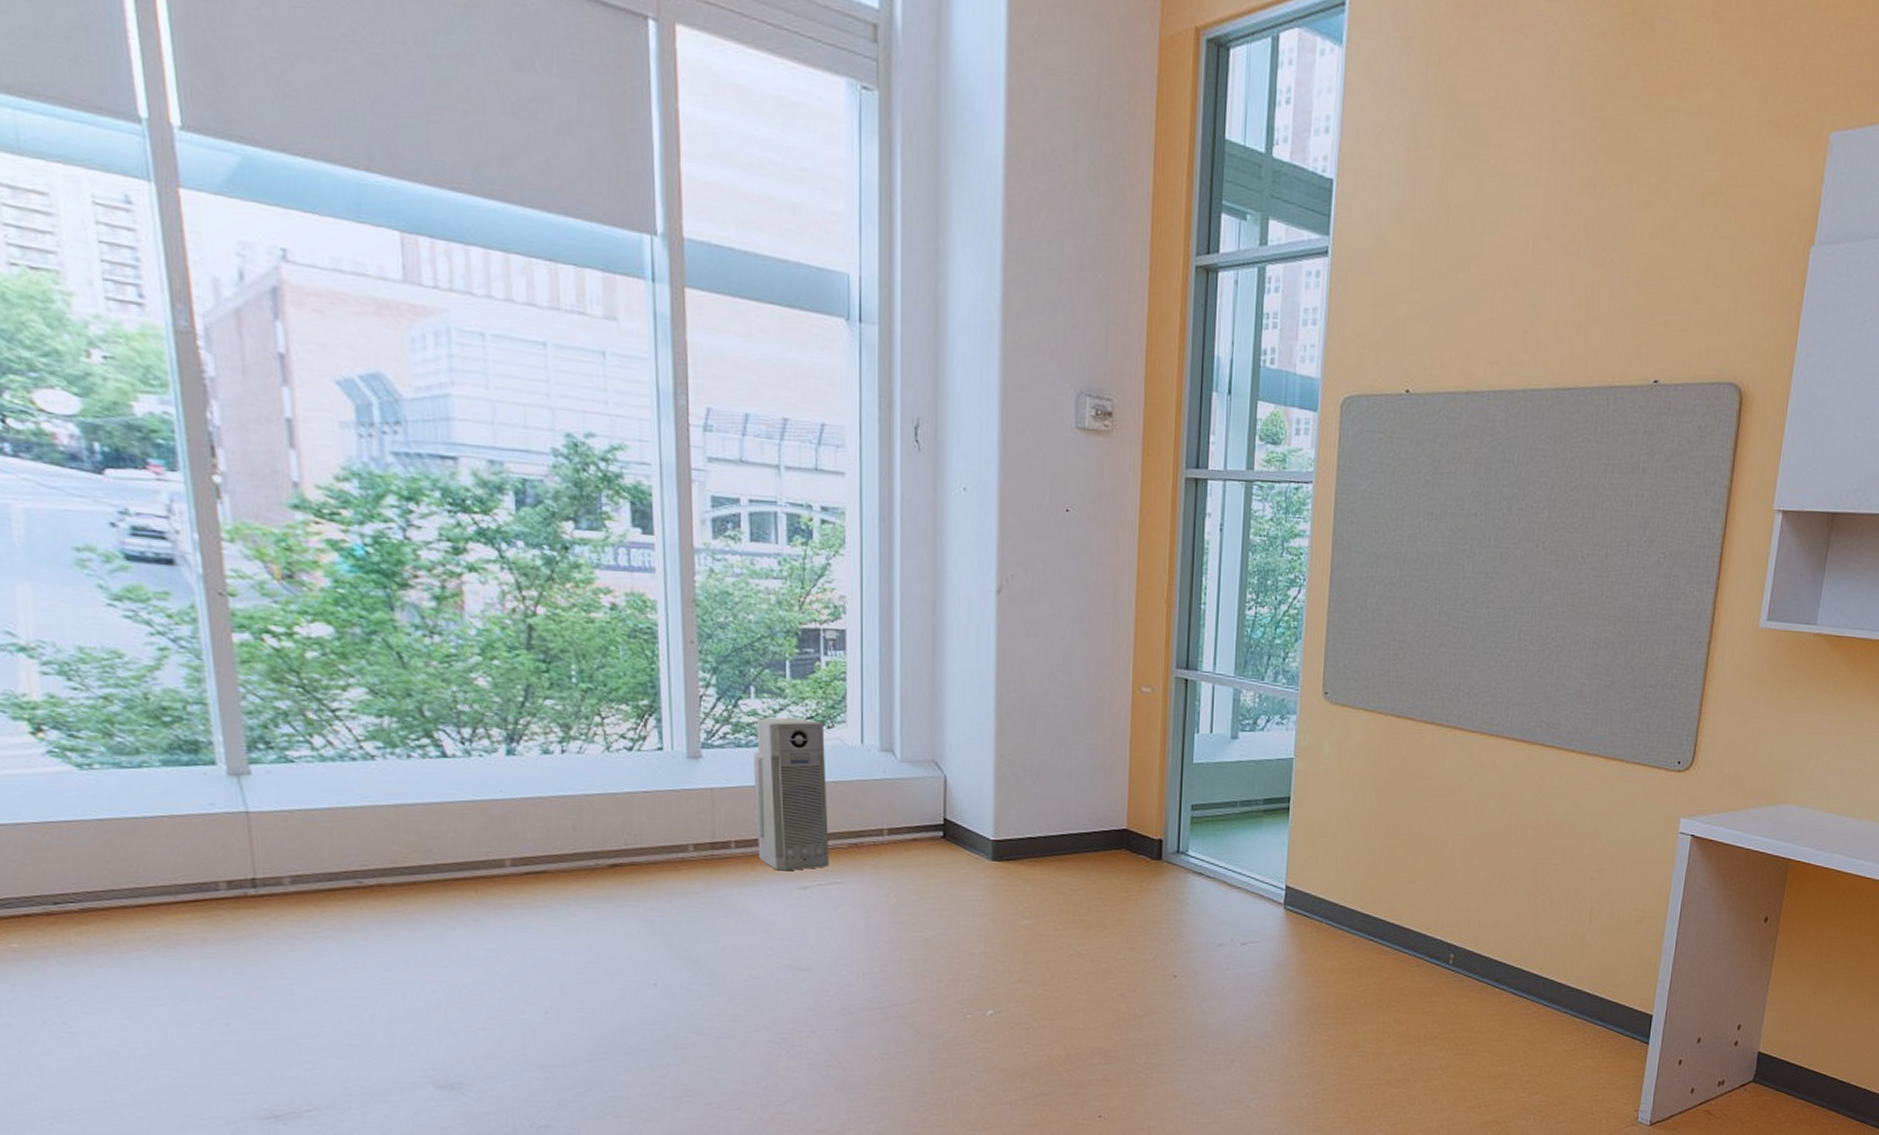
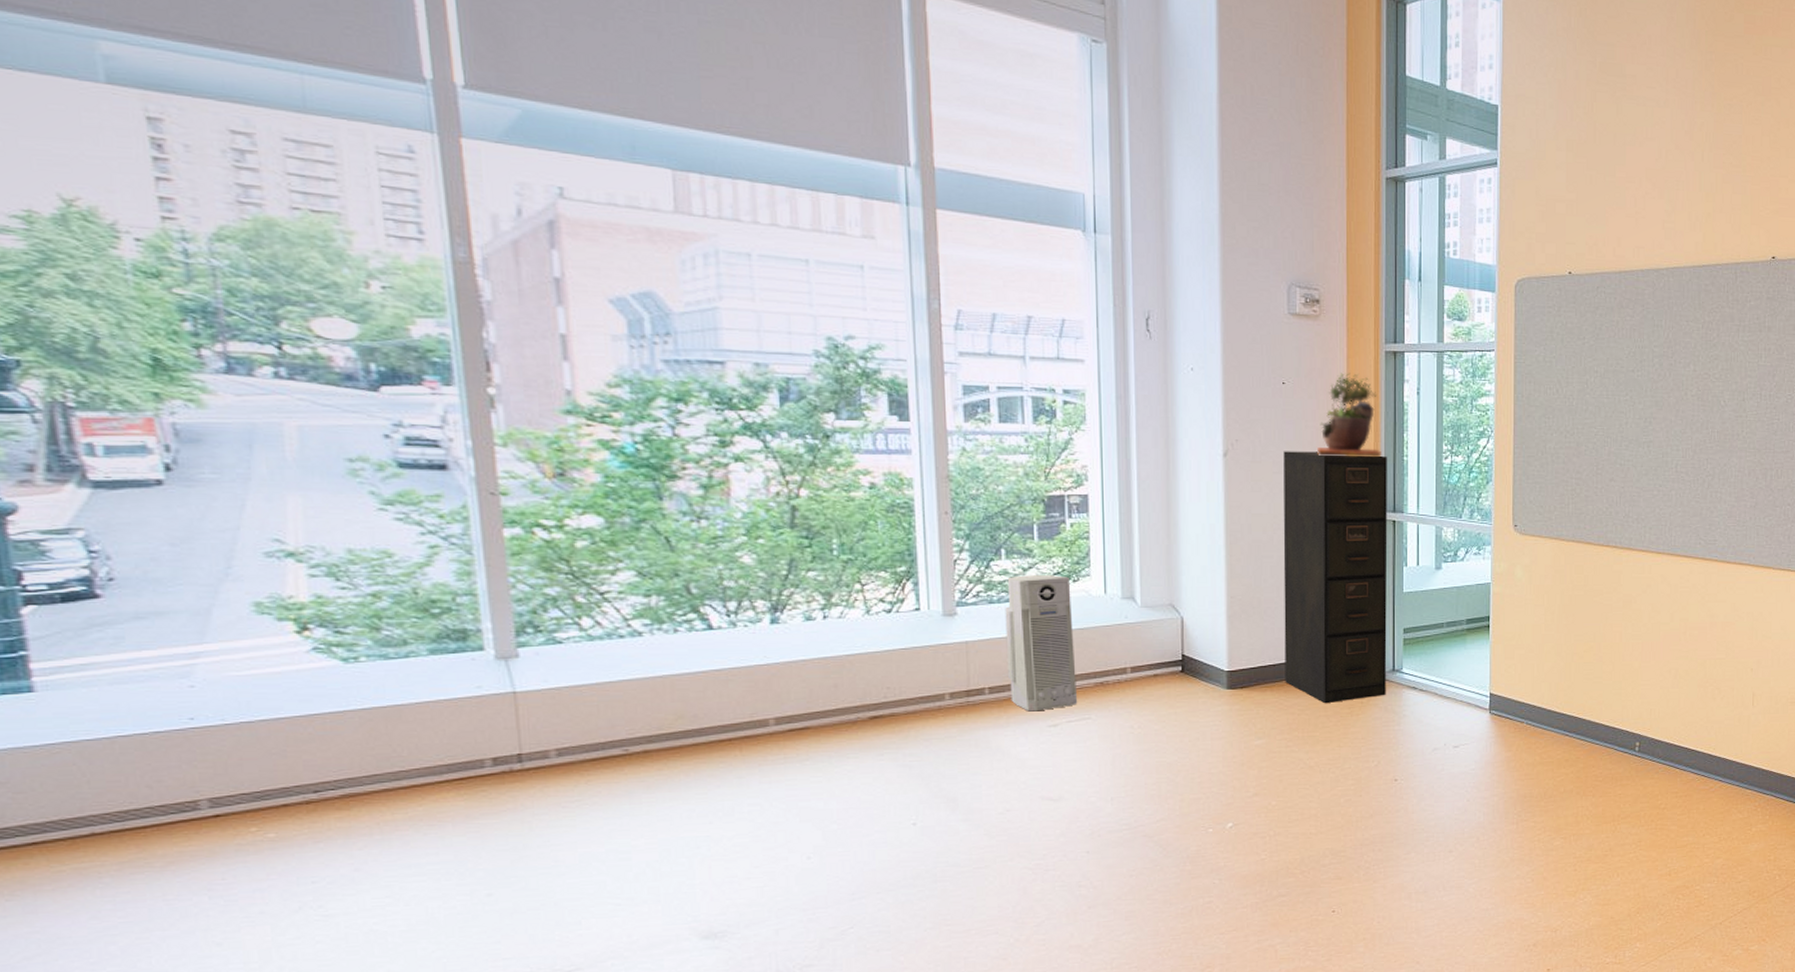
filing cabinet: none [1056,590,1182,885] -> present [1283,451,1388,704]
potted plant: none [1103,501,1176,604] -> present [1317,372,1382,458]

